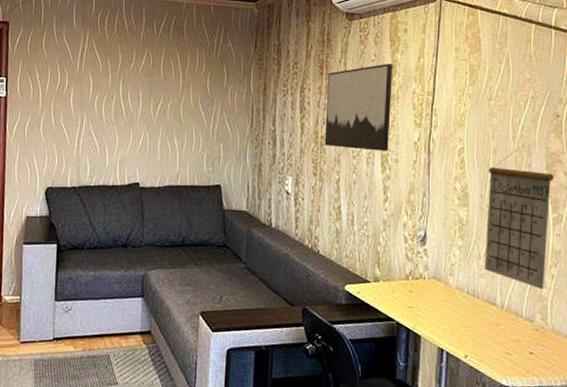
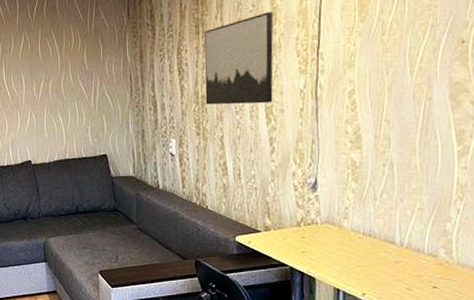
calendar: present [484,144,554,289] -> none [381,77,458,224]

